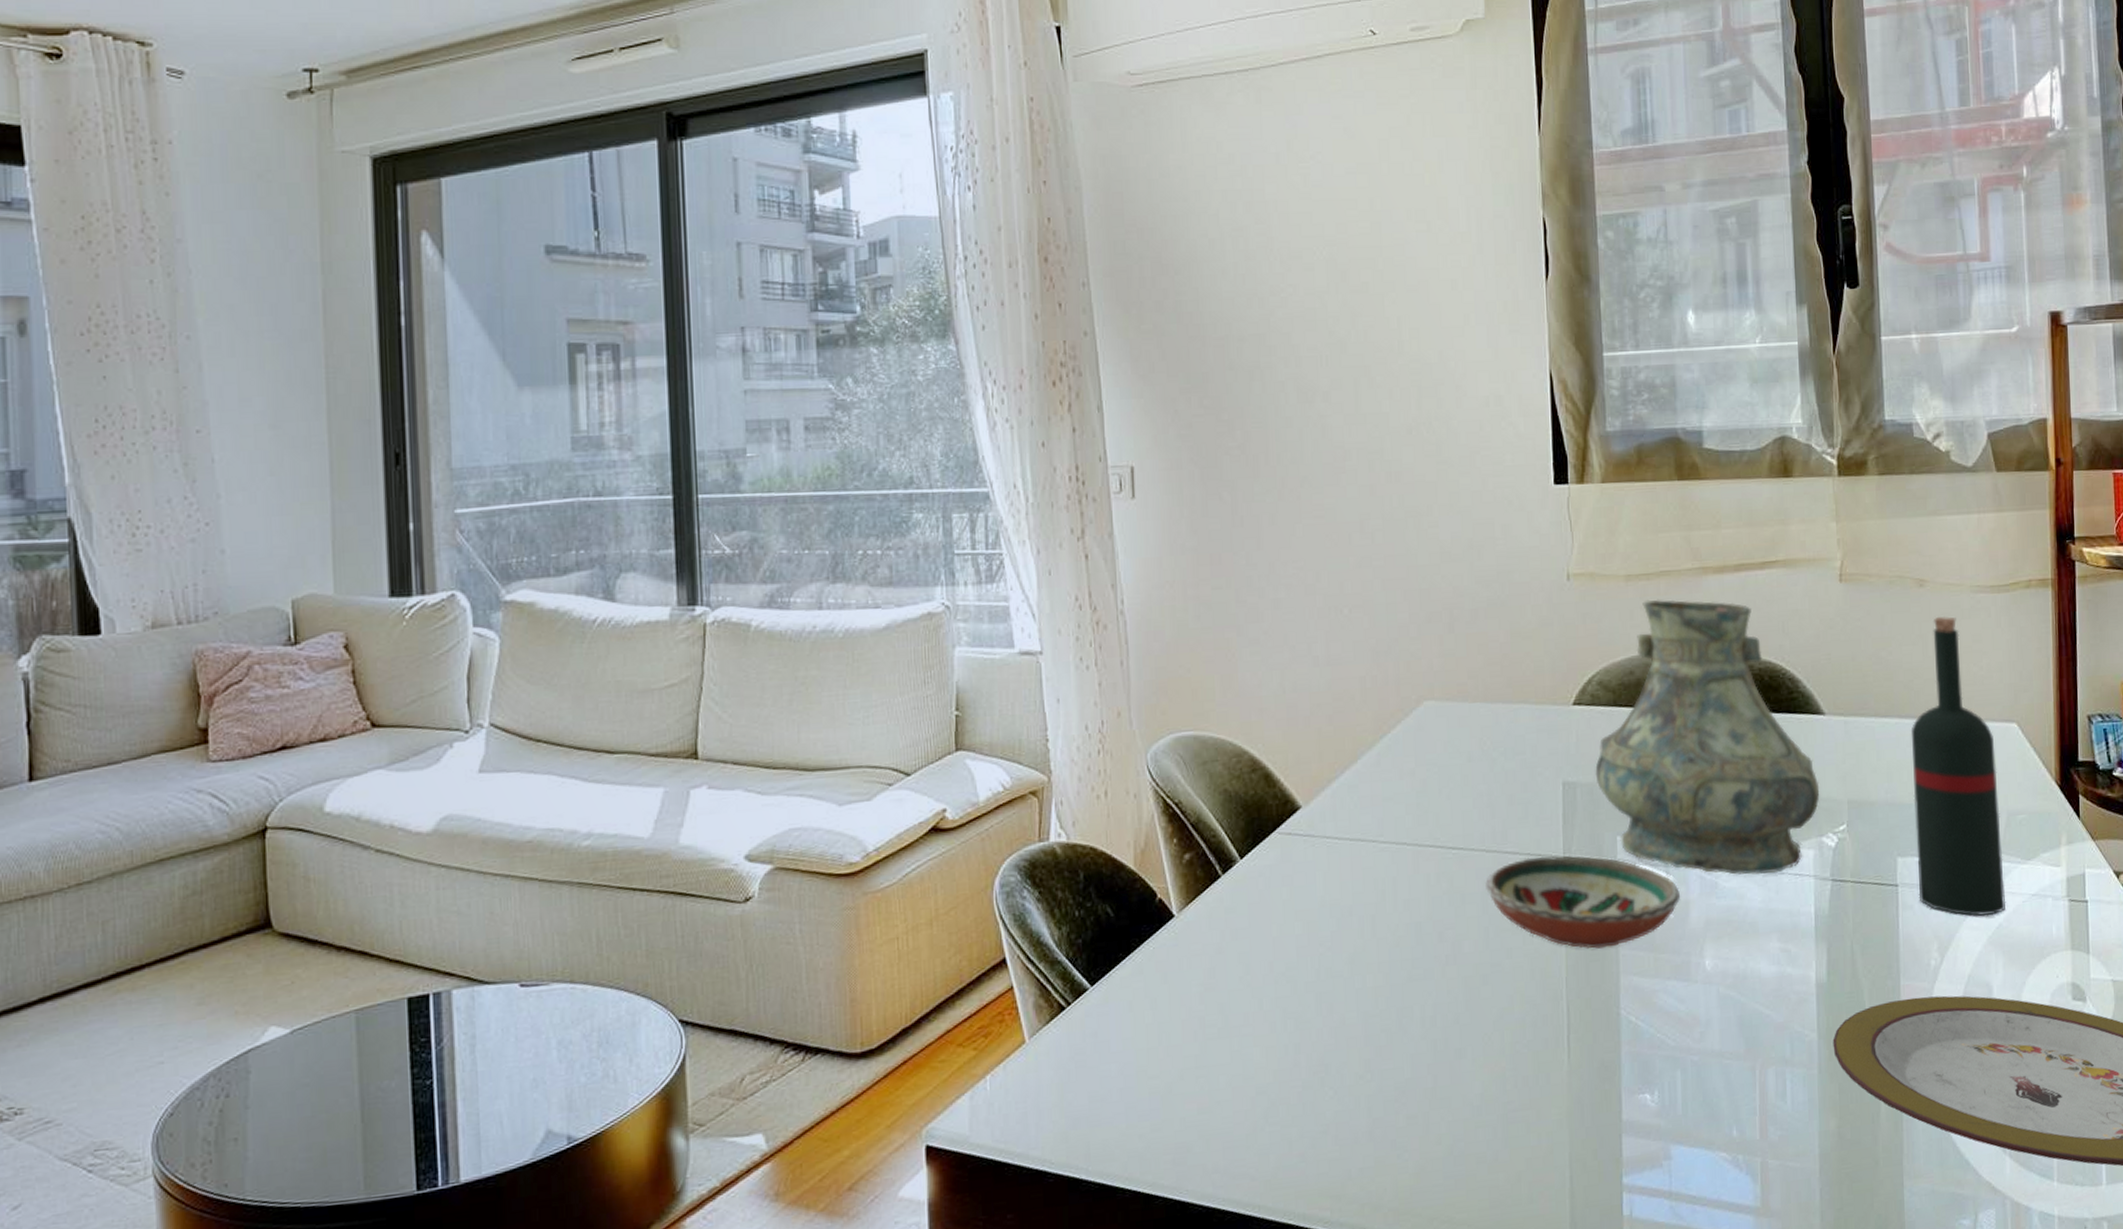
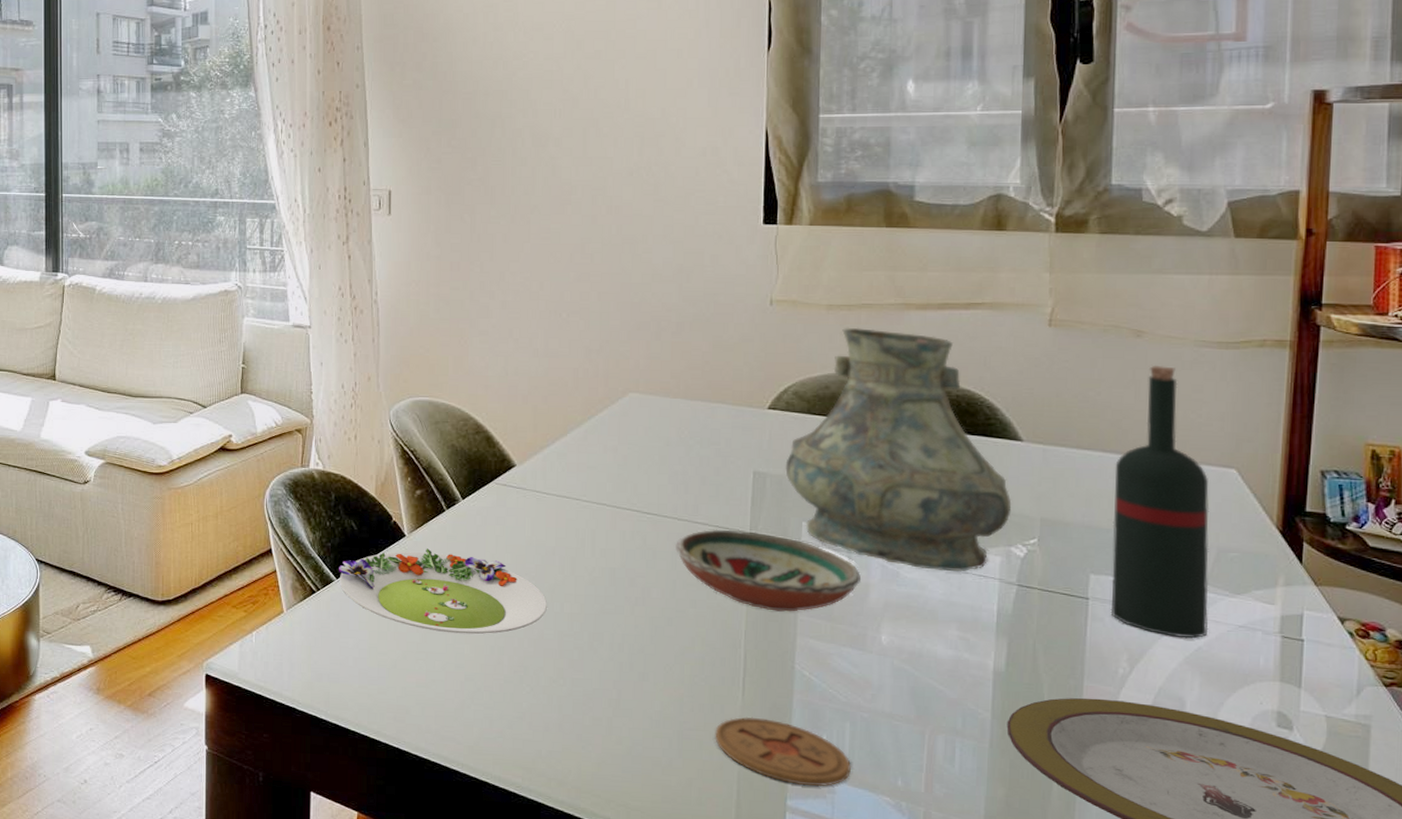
salad plate: none [1093,928,1347,1037] -> present [339,548,547,635]
coaster: none [1542,1081,1686,1157] -> present [715,716,852,786]

